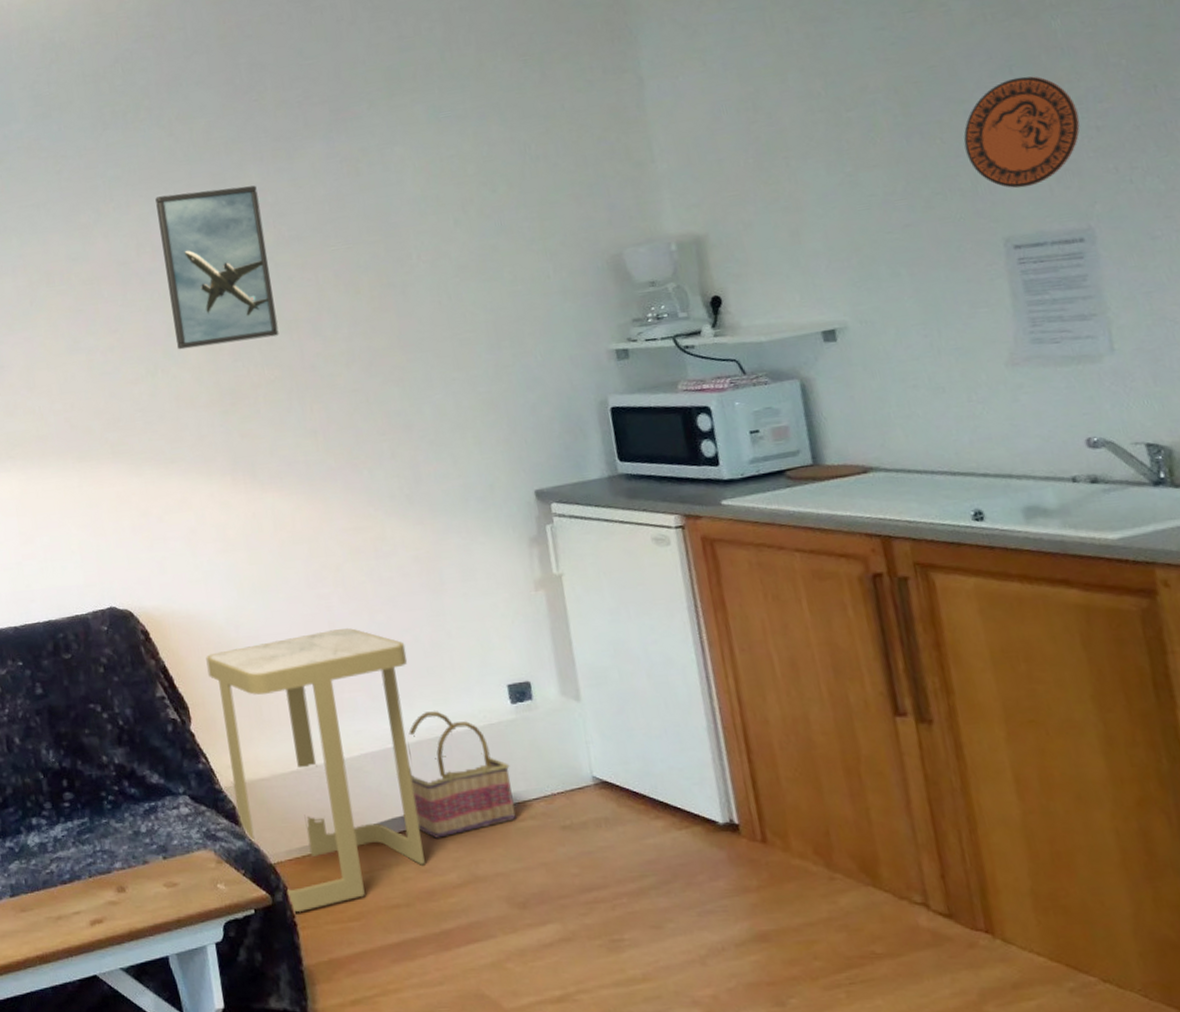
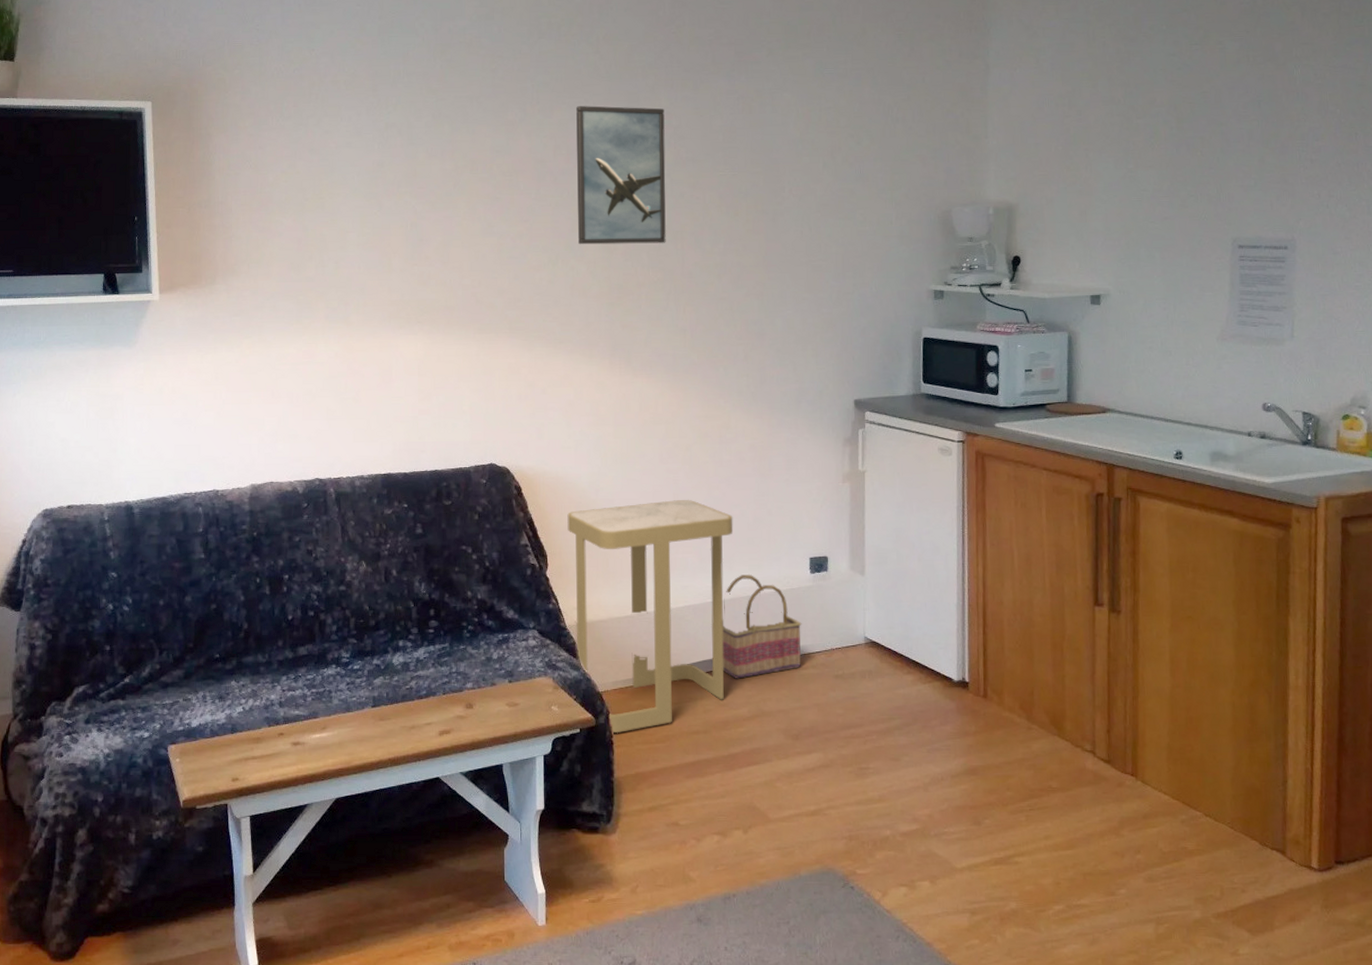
decorative plate: present [963,76,1080,189] -> none [1217,111,1301,200]

